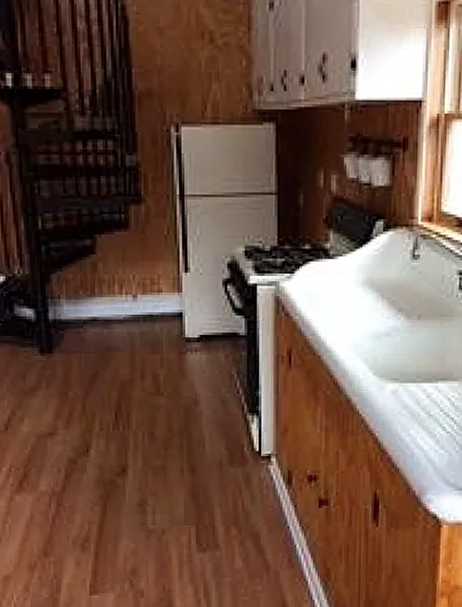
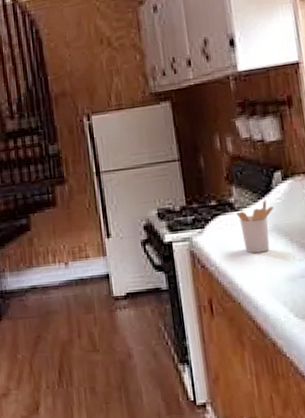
utensil holder: none [330,250,370,306] -> present [236,200,274,254]

